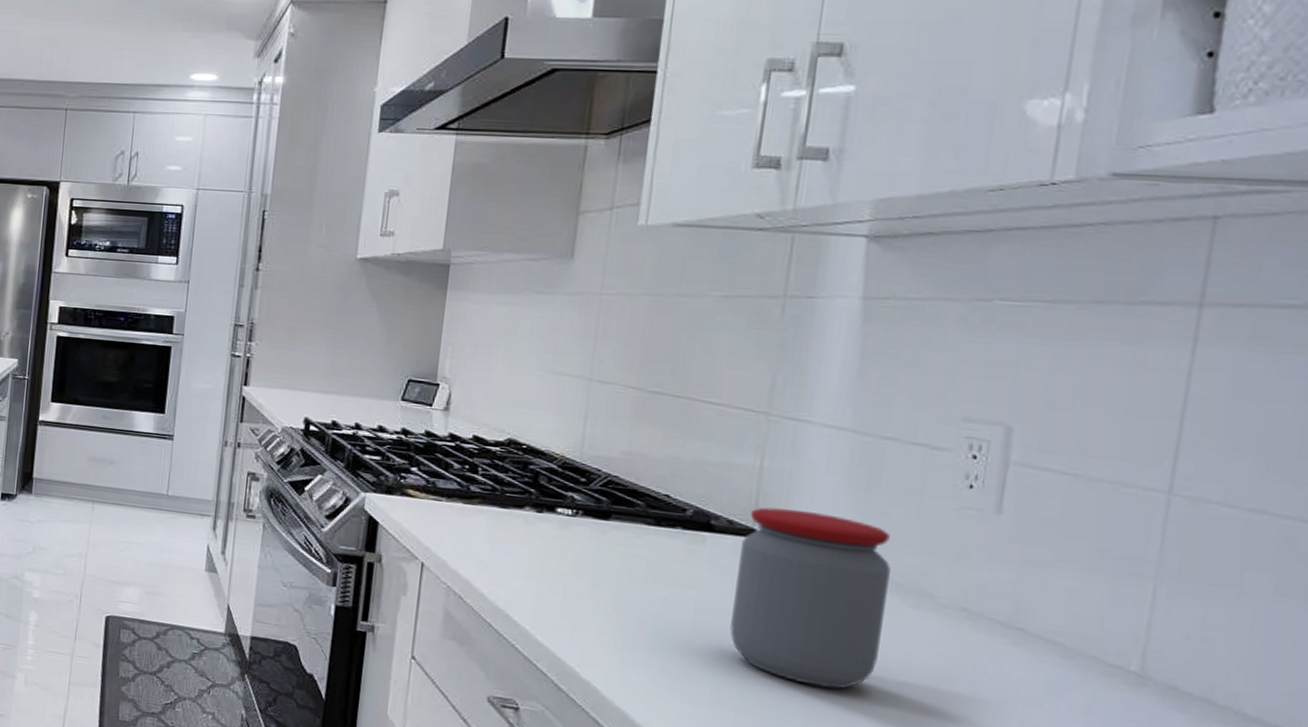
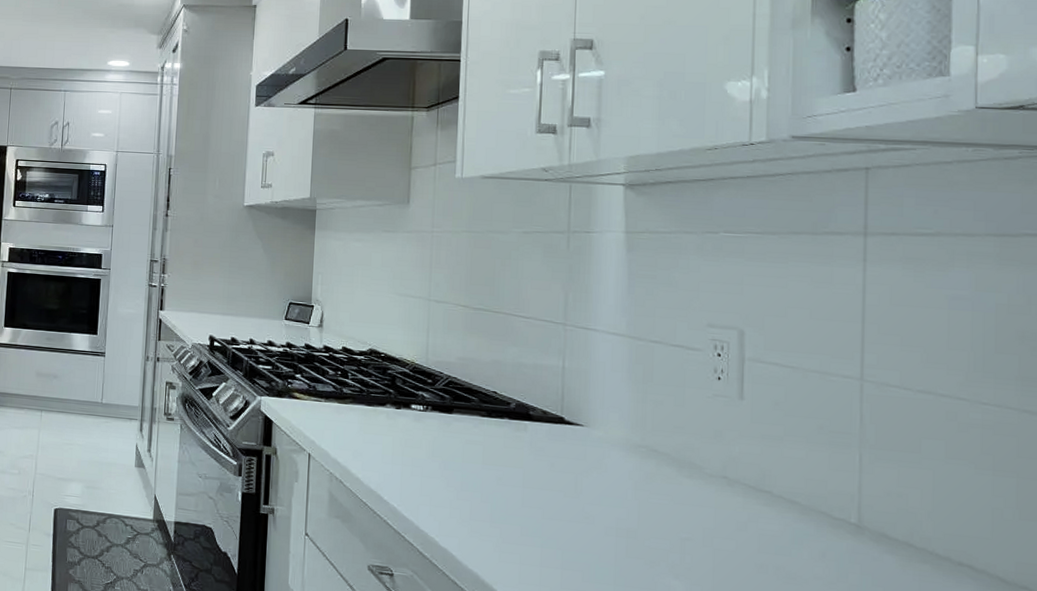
jar: present [730,507,891,689] -> none [552,399,667,547]

